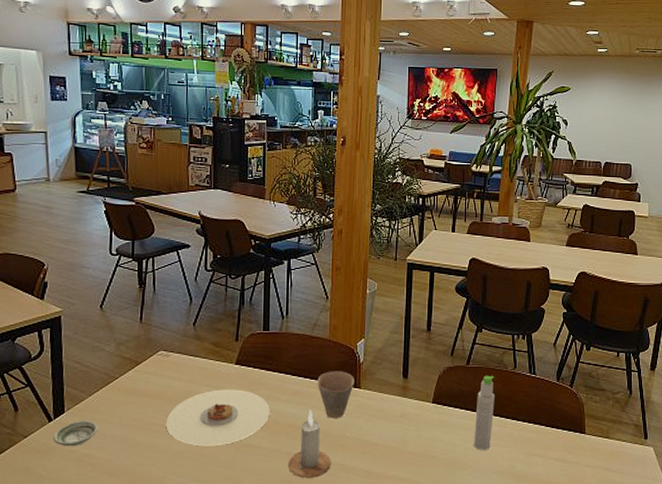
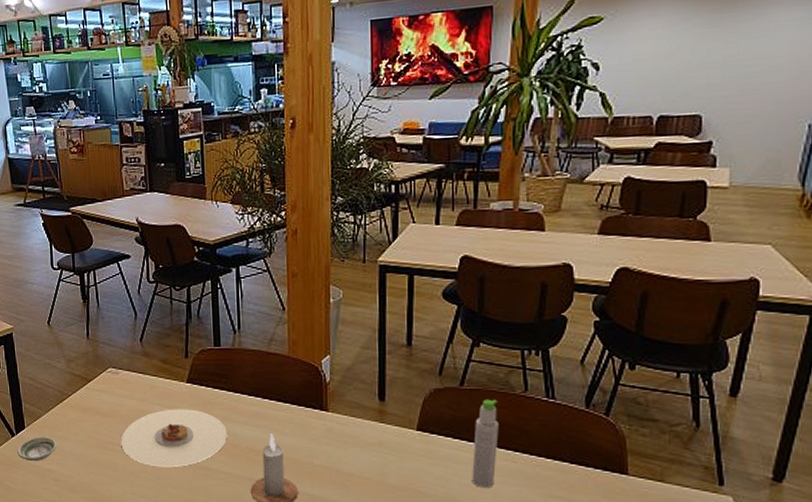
cup: present [317,371,354,418] -> none [277,391,320,444]

